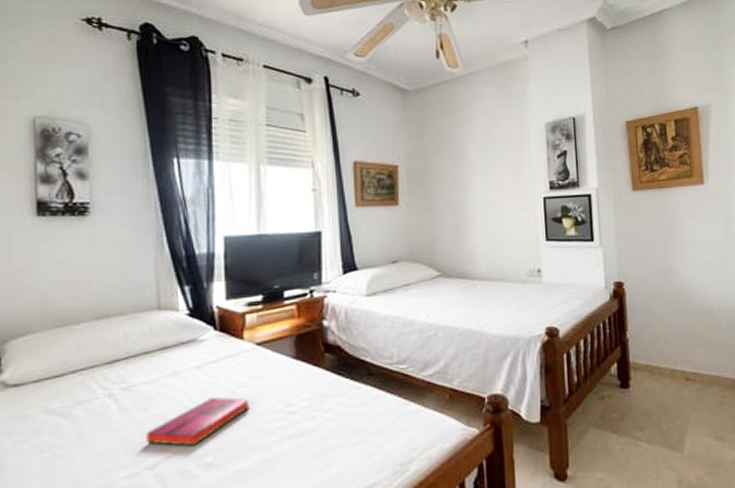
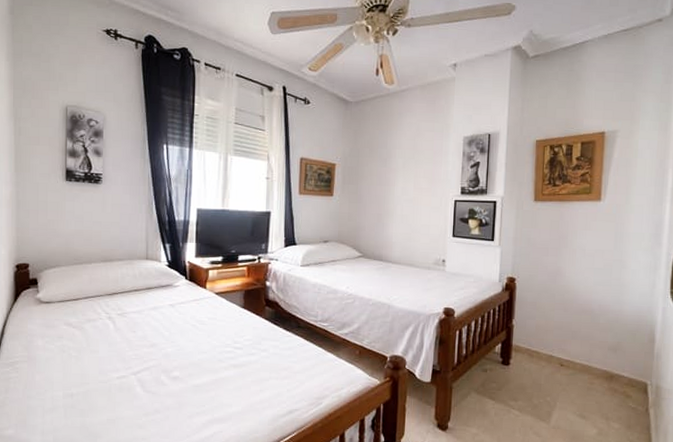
hardback book: present [146,397,250,446] -> none [133,328,207,362]

